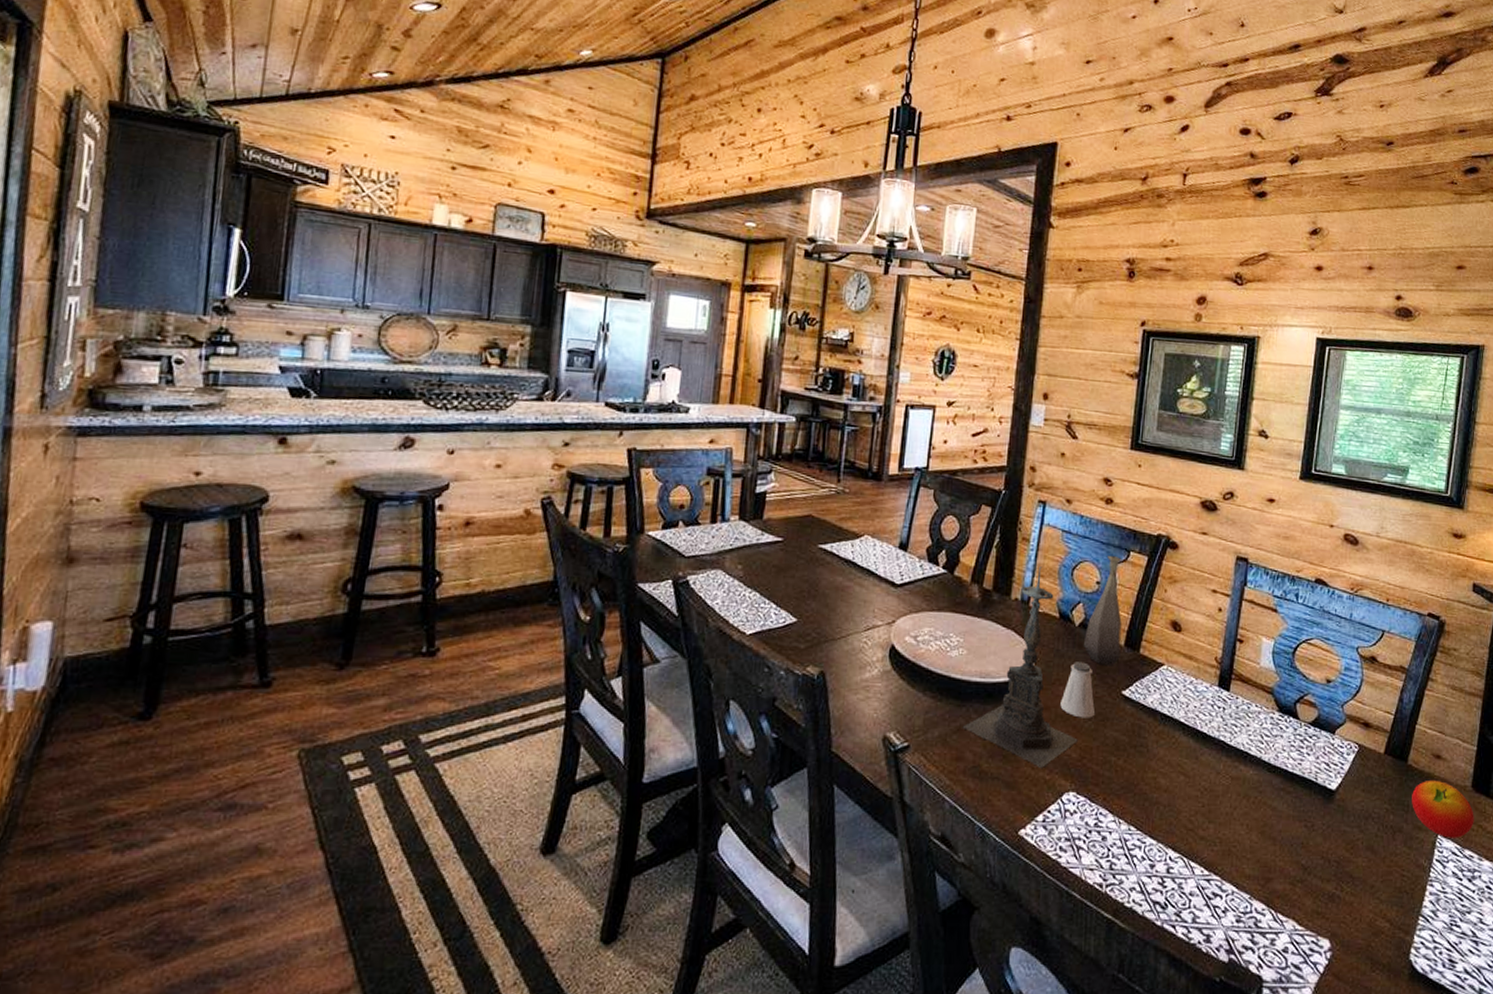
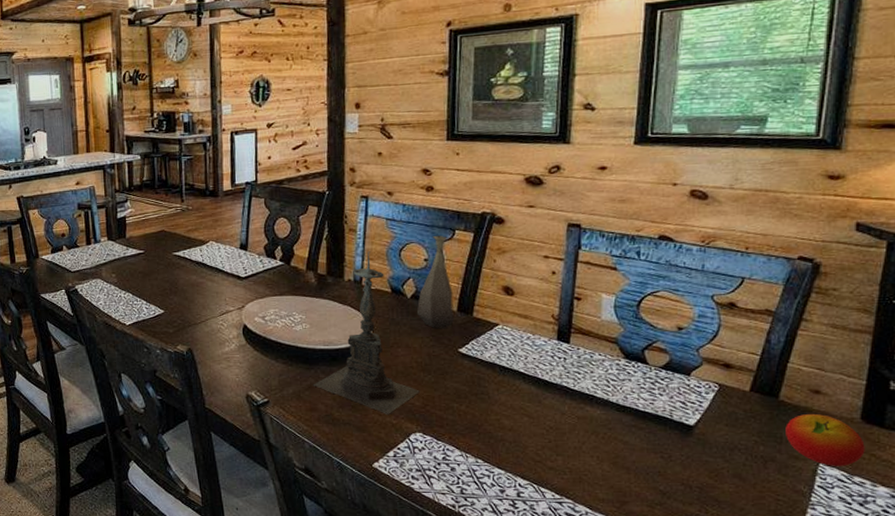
saltshaker: present [1060,662,1095,718] -> none [400,327,433,373]

